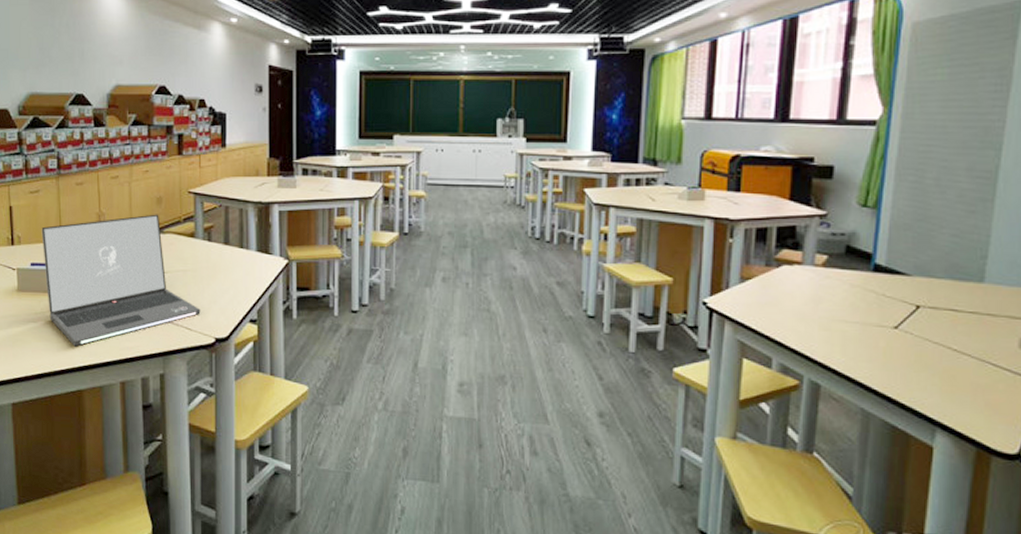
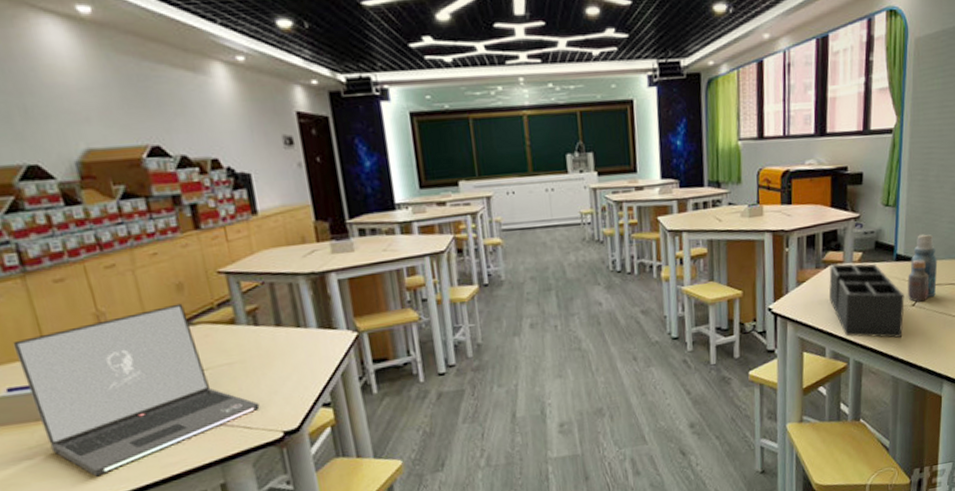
desk organizer: none [781,264,884,365] -> present [829,263,905,338]
bottle: none [889,245,934,325] -> present [908,234,938,302]

